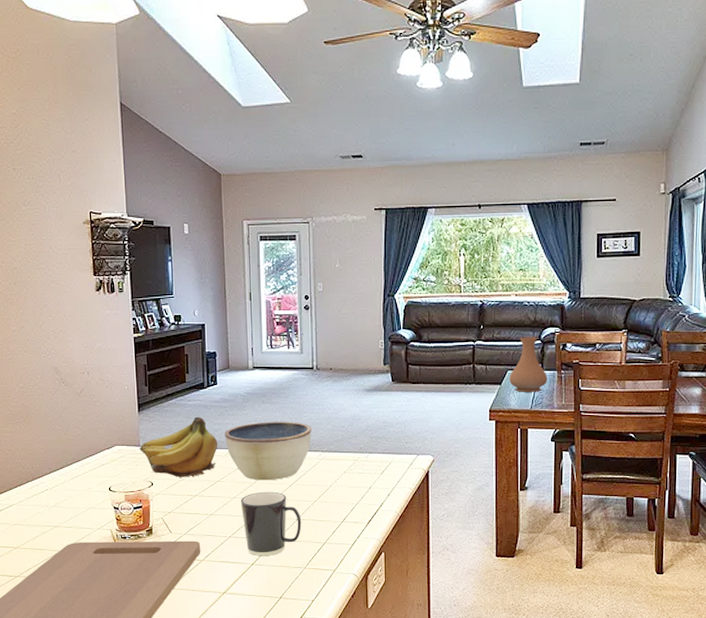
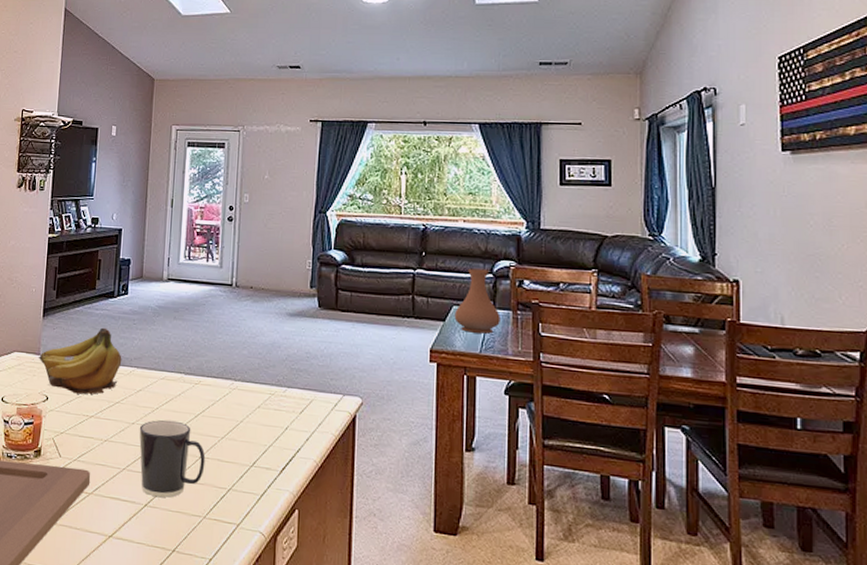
bowl: present [225,421,312,481] -> none [130,340,225,408]

